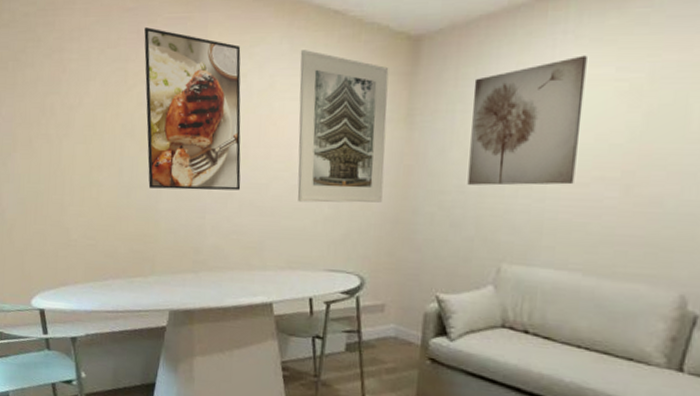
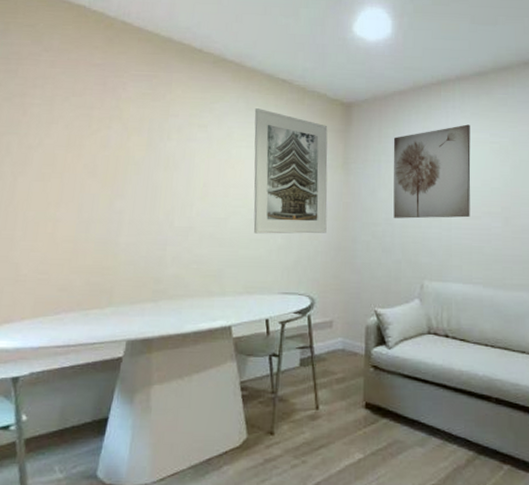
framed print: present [144,27,241,190] -> none [109,81,202,225]

